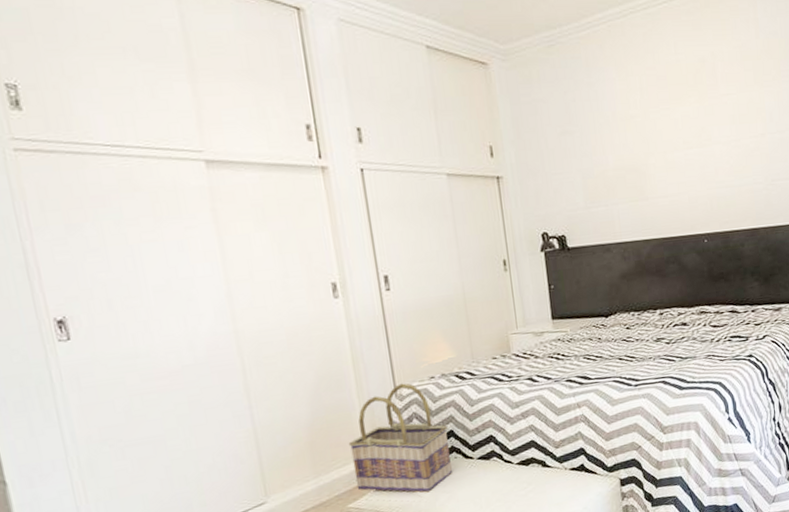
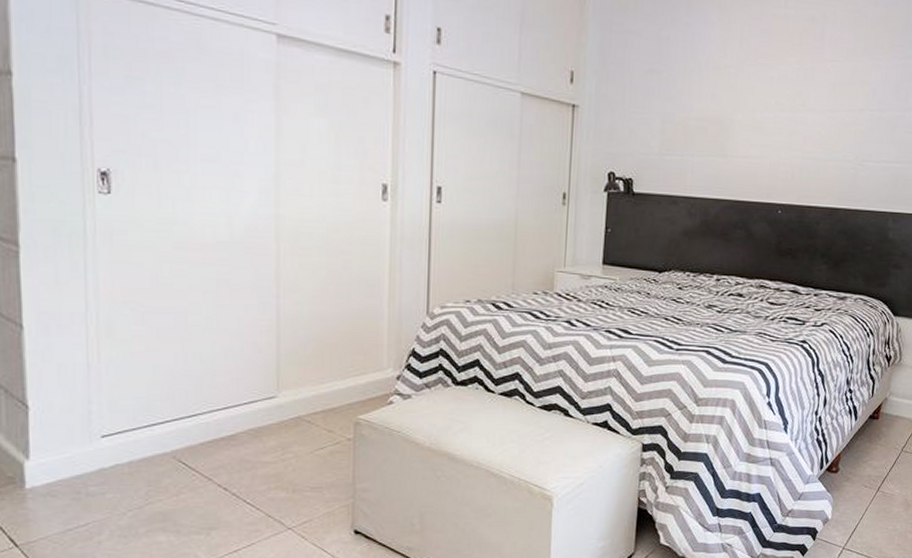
basket: present [348,383,452,493] -> none [370,301,474,419]

